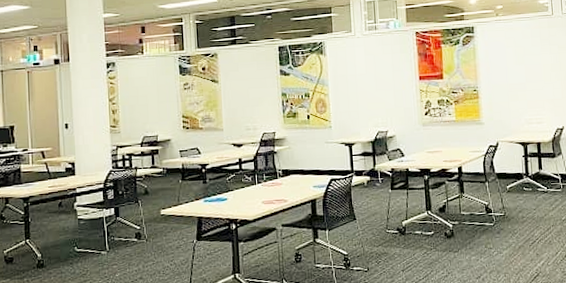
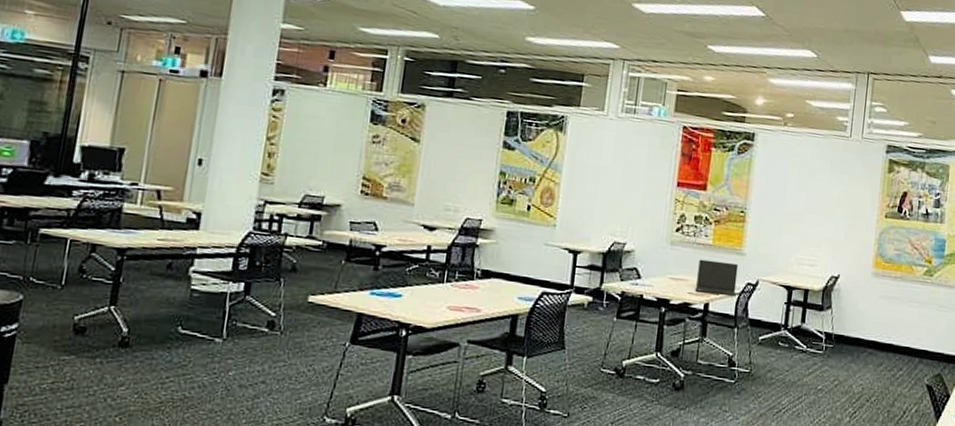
laptop: none [448,131,483,160] -> present [696,259,739,297]

